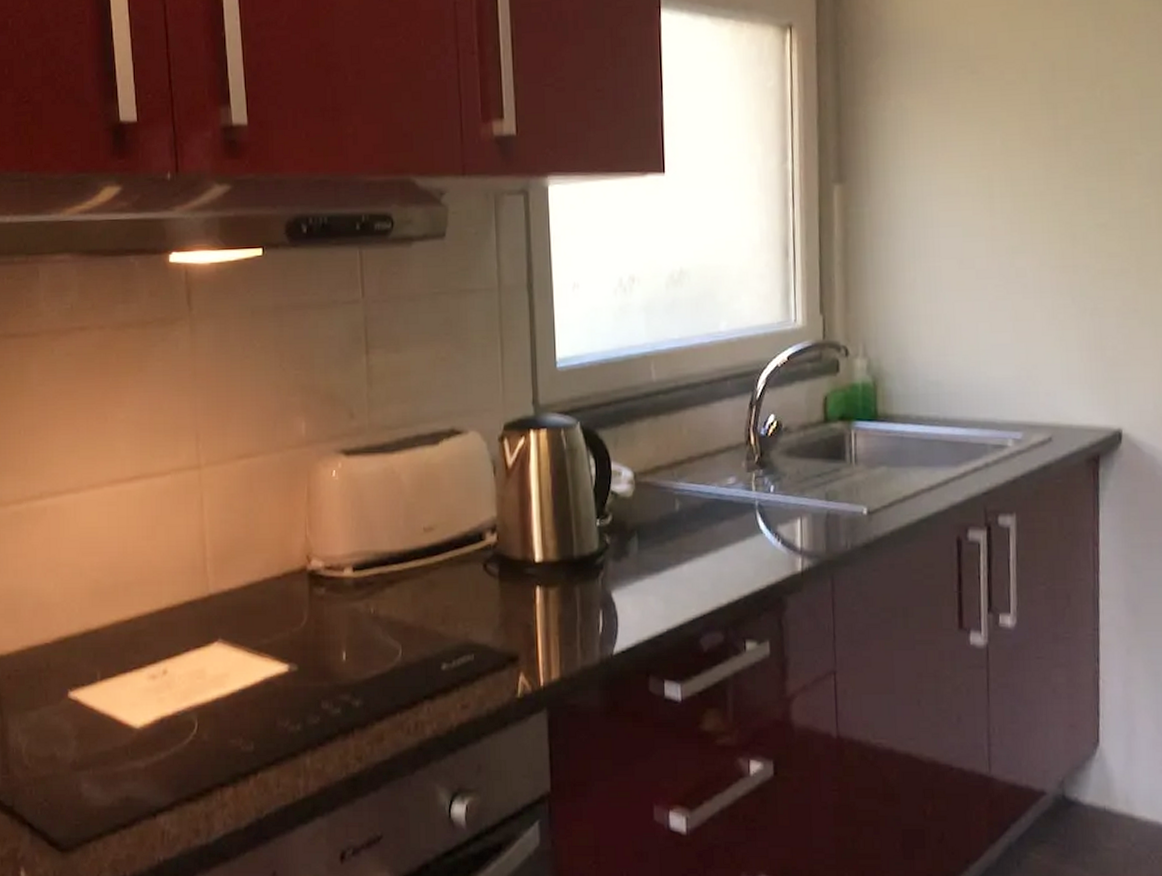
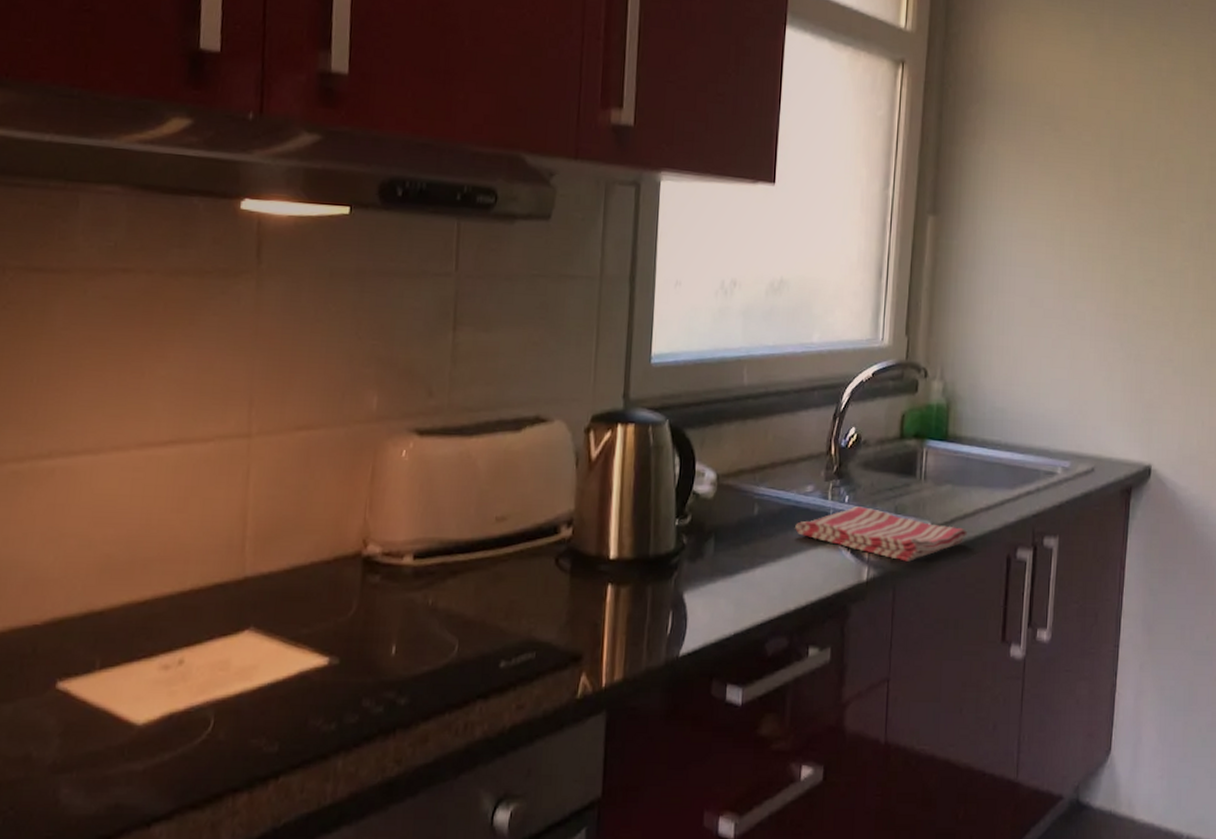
dish towel: none [720,495,909,550] -> present [795,506,967,562]

